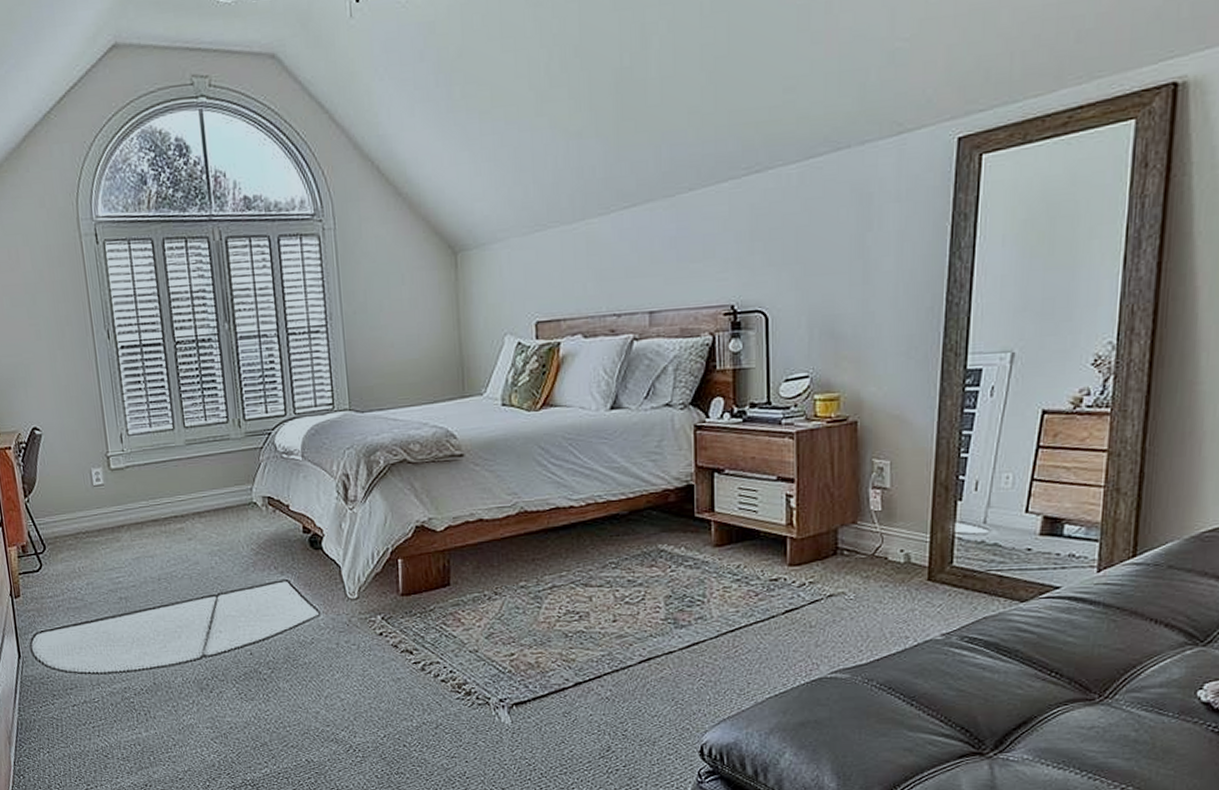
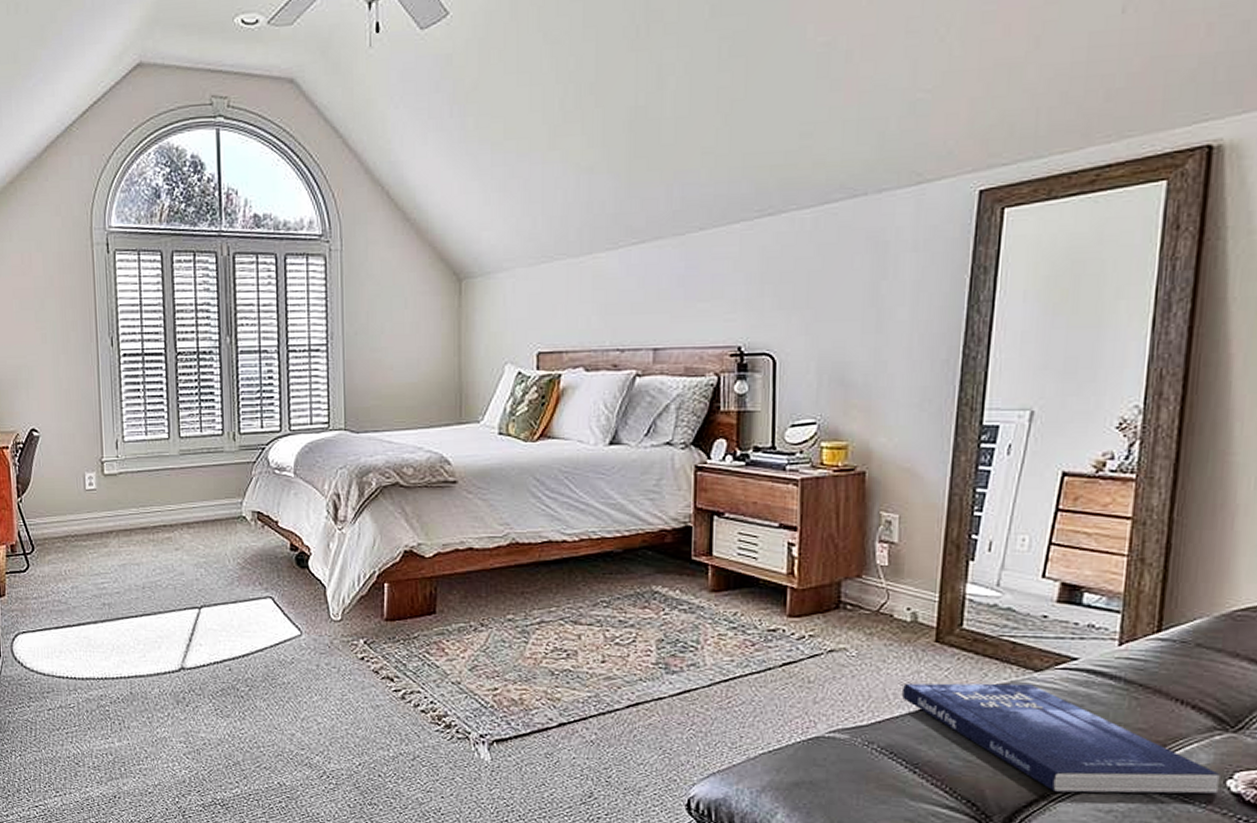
book: none [899,614,1192,713] -> present [902,683,1220,794]

